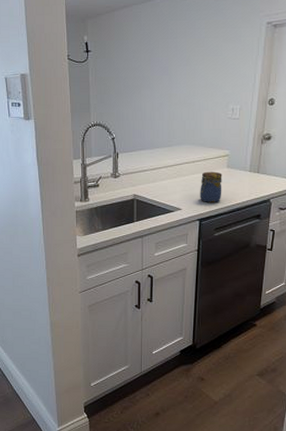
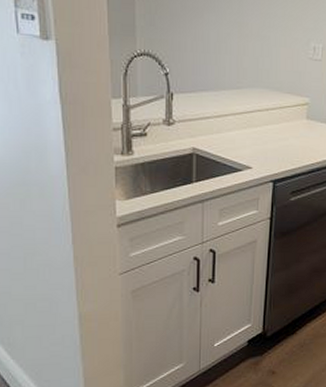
jar: present [200,171,222,202] -> none [274,122,301,160]

